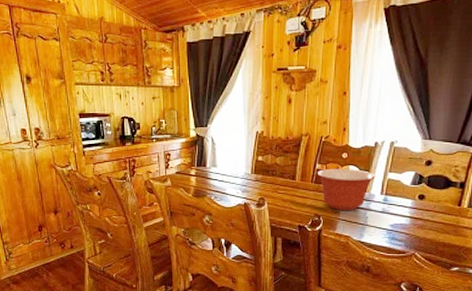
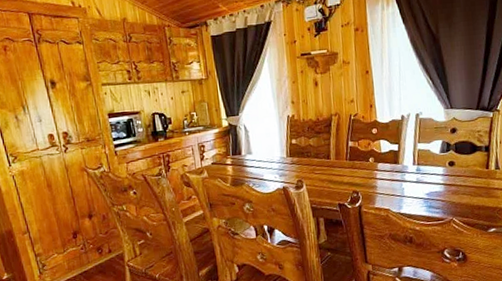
mixing bowl: present [317,168,376,211] -> none [350,143,406,185]

